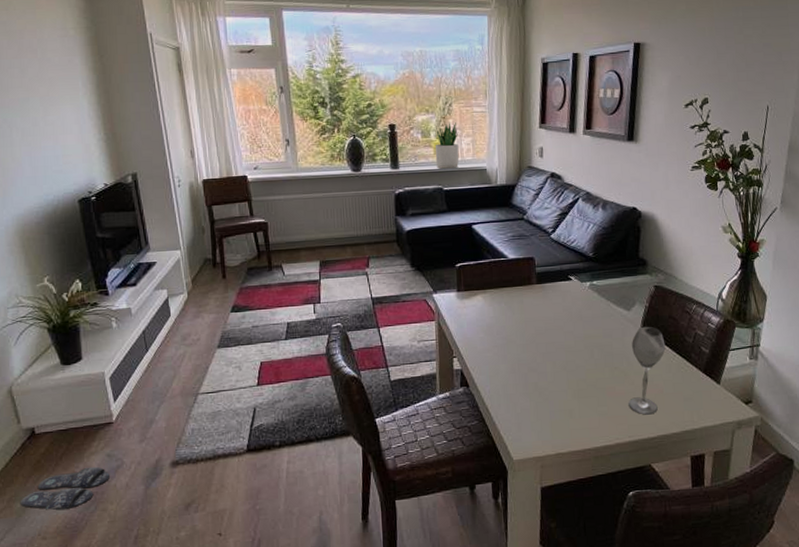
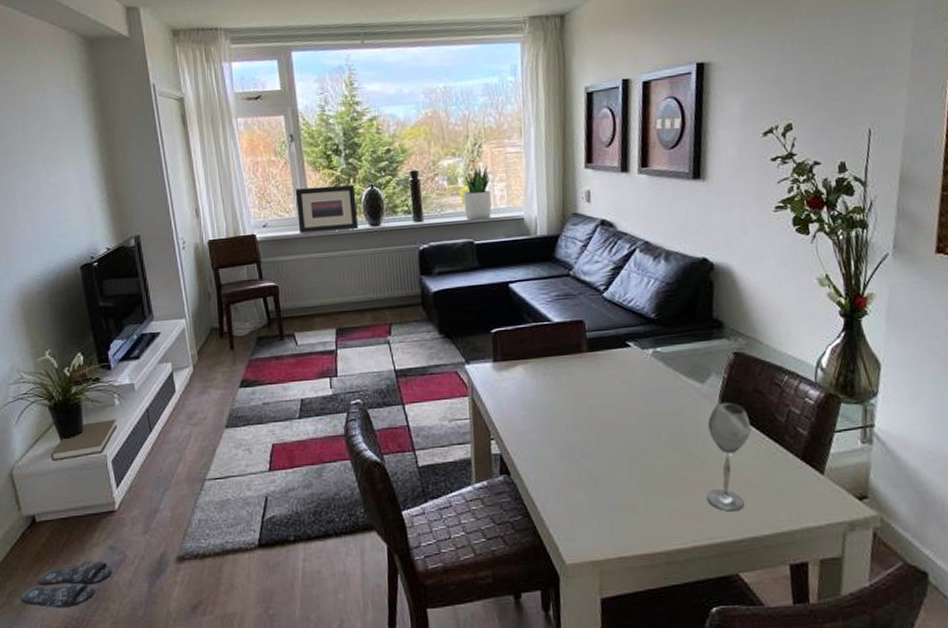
book: none [49,340,115,379] -> present [50,419,118,461]
picture frame: none [284,134,341,177] -> present [295,184,358,234]

